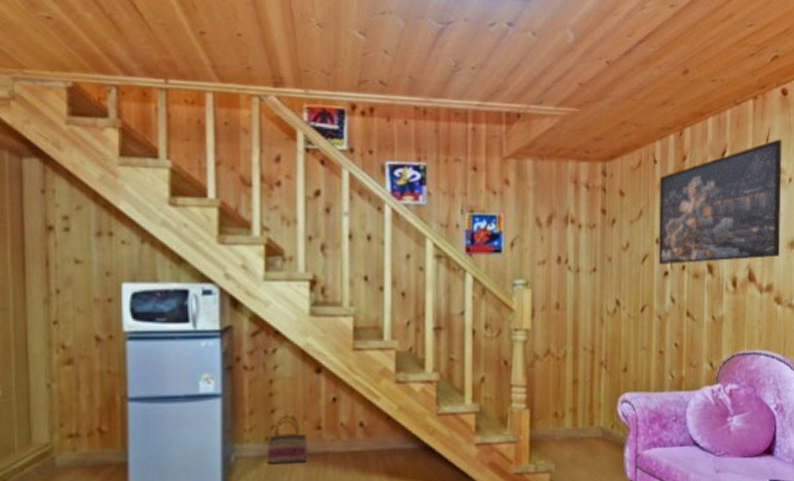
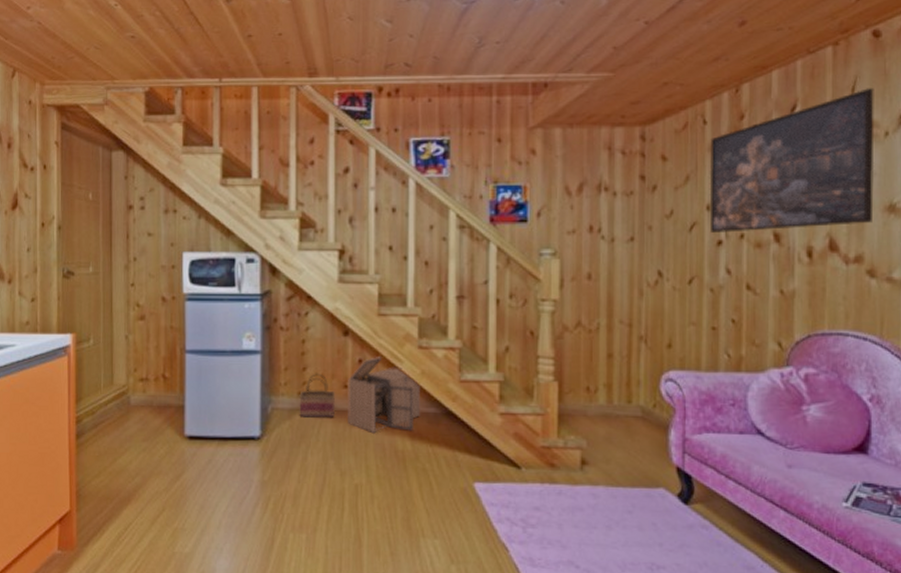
storage bin: none [321,394,398,476] -> present [348,357,420,434]

